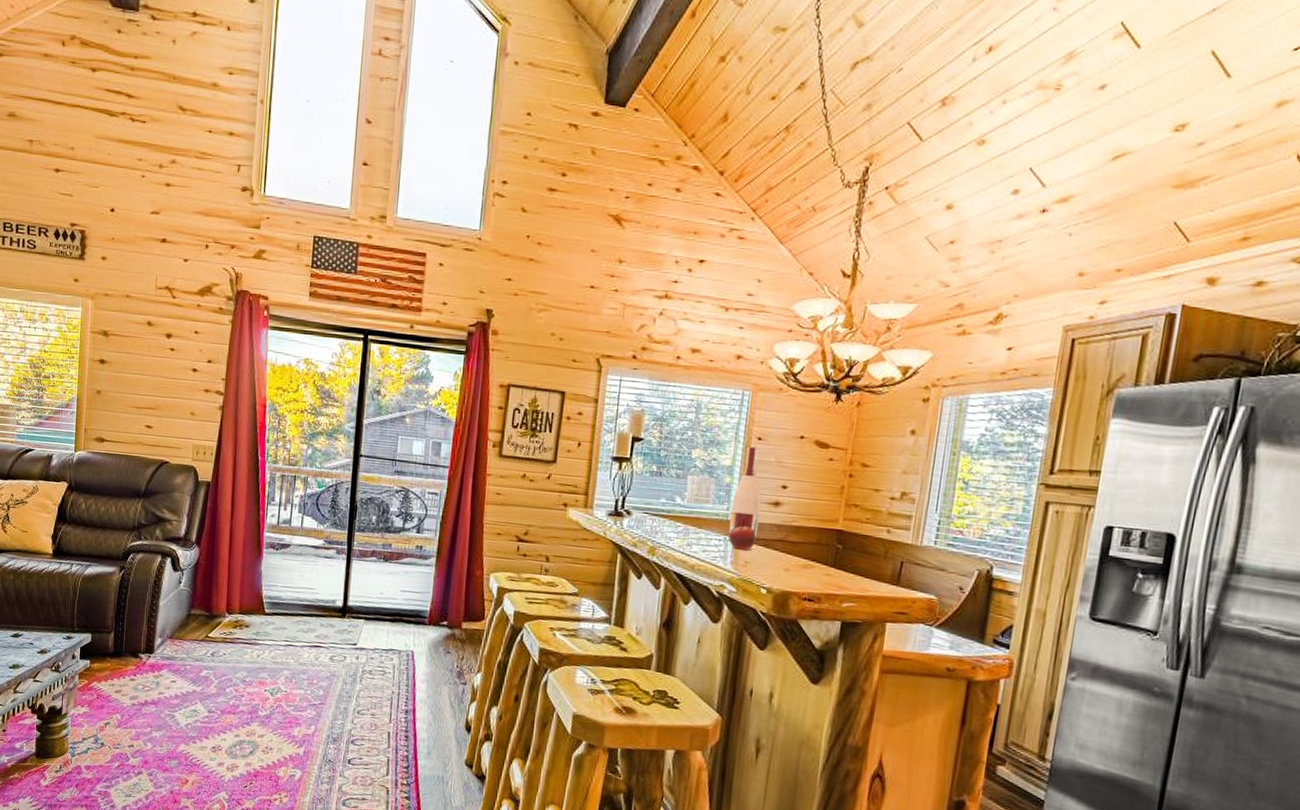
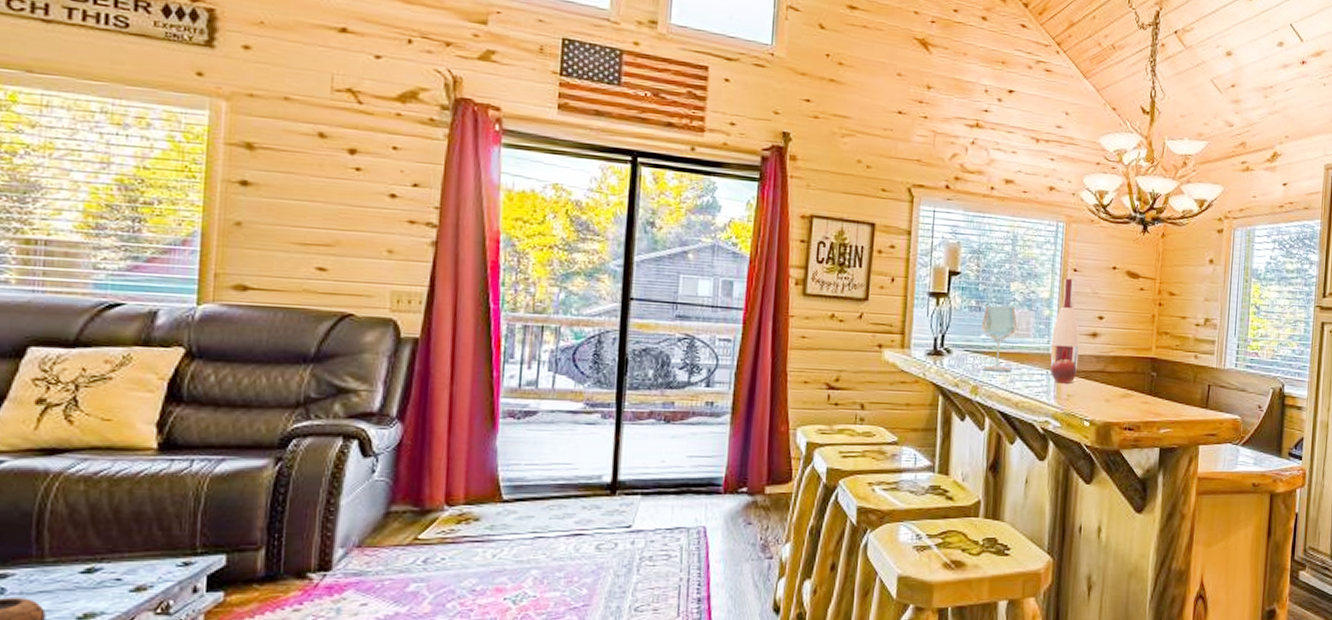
wine glass: none [660,471,698,536] -> present [981,305,1018,372]

